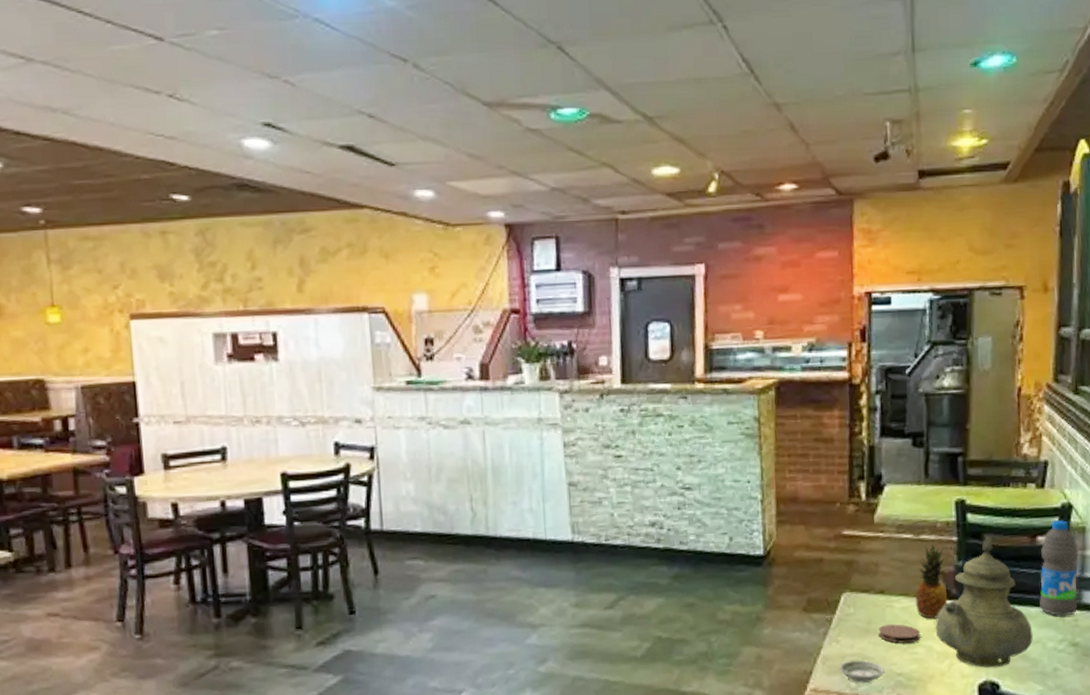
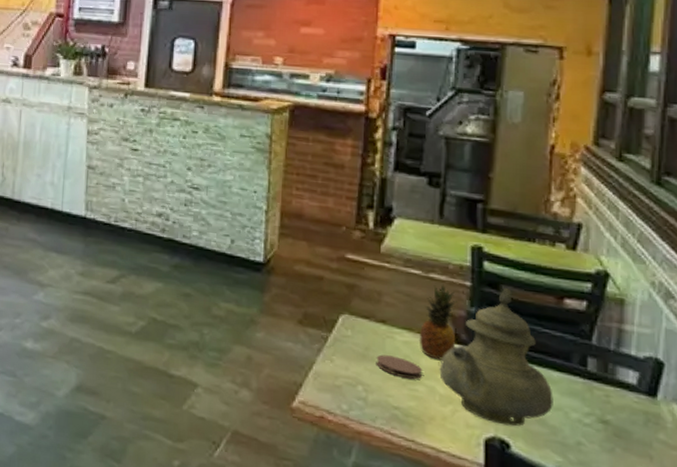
saucer: present [839,659,885,684] -> none [331,381,380,409]
water bottle: present [1039,519,1079,617] -> none [564,286,614,390]

